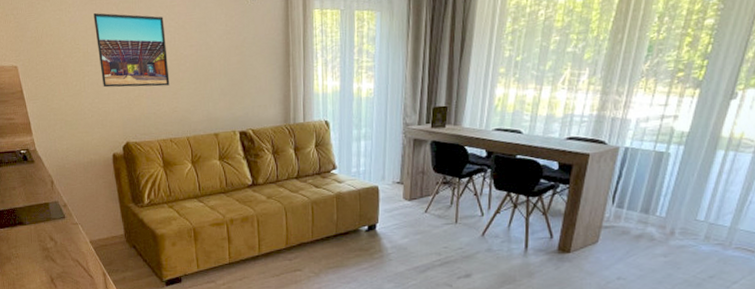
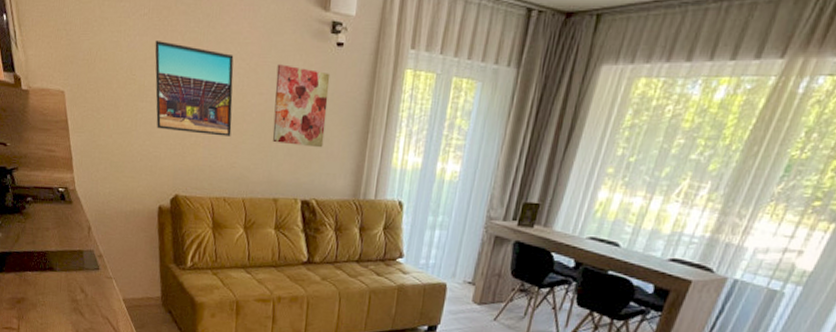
wall art: none [202,19,252,86] -> present [272,64,331,148]

